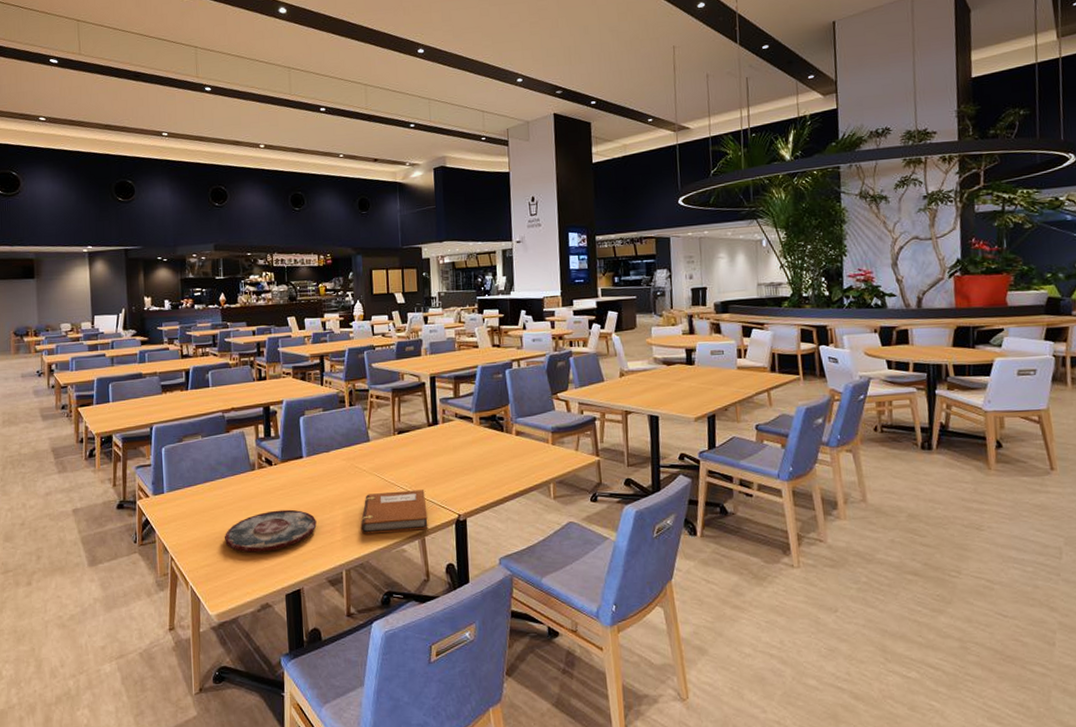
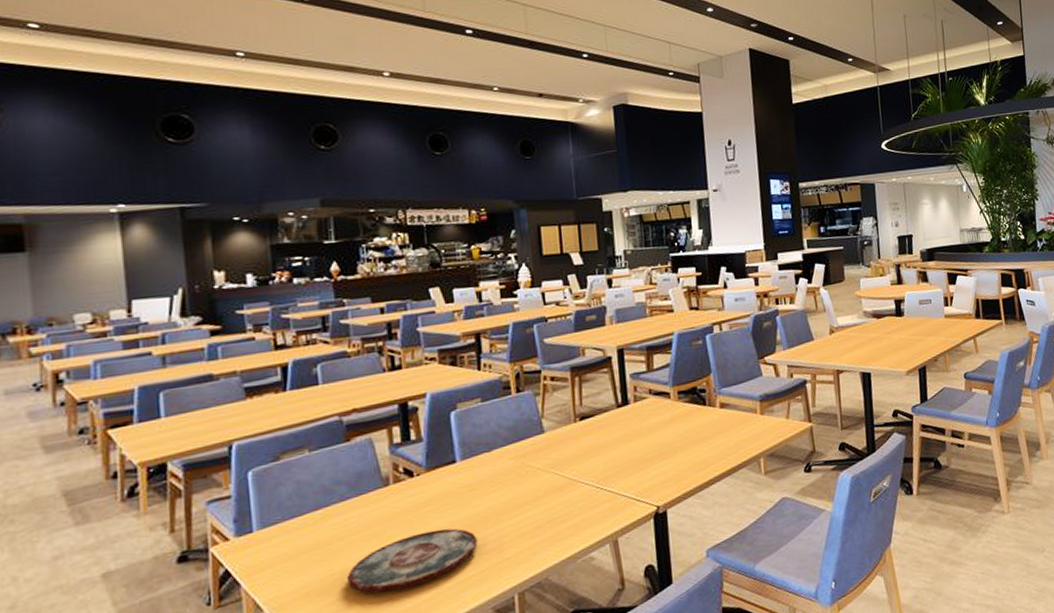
notebook: present [360,490,428,534] -> none [536,483,621,547]

